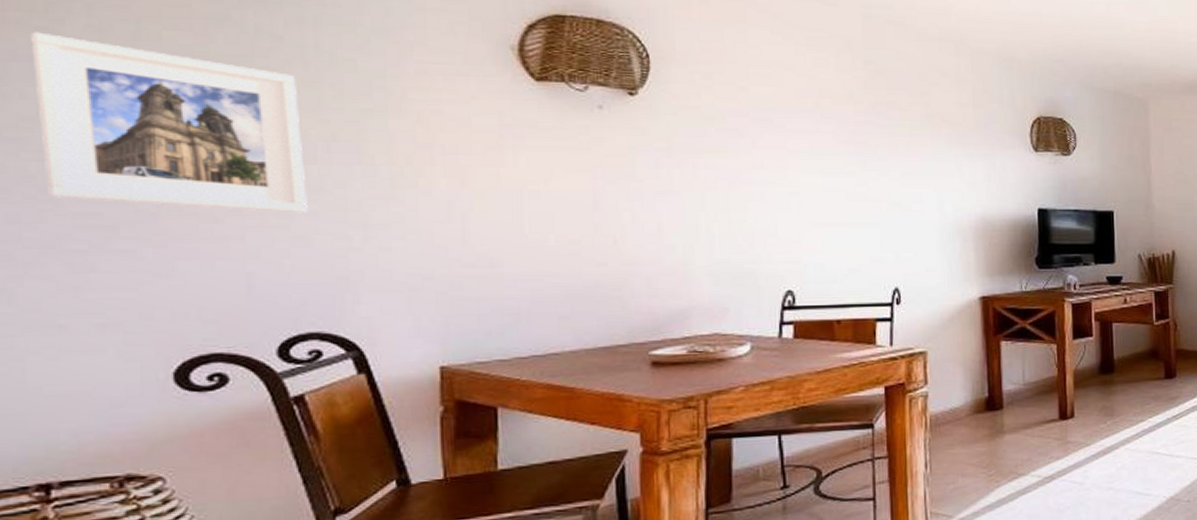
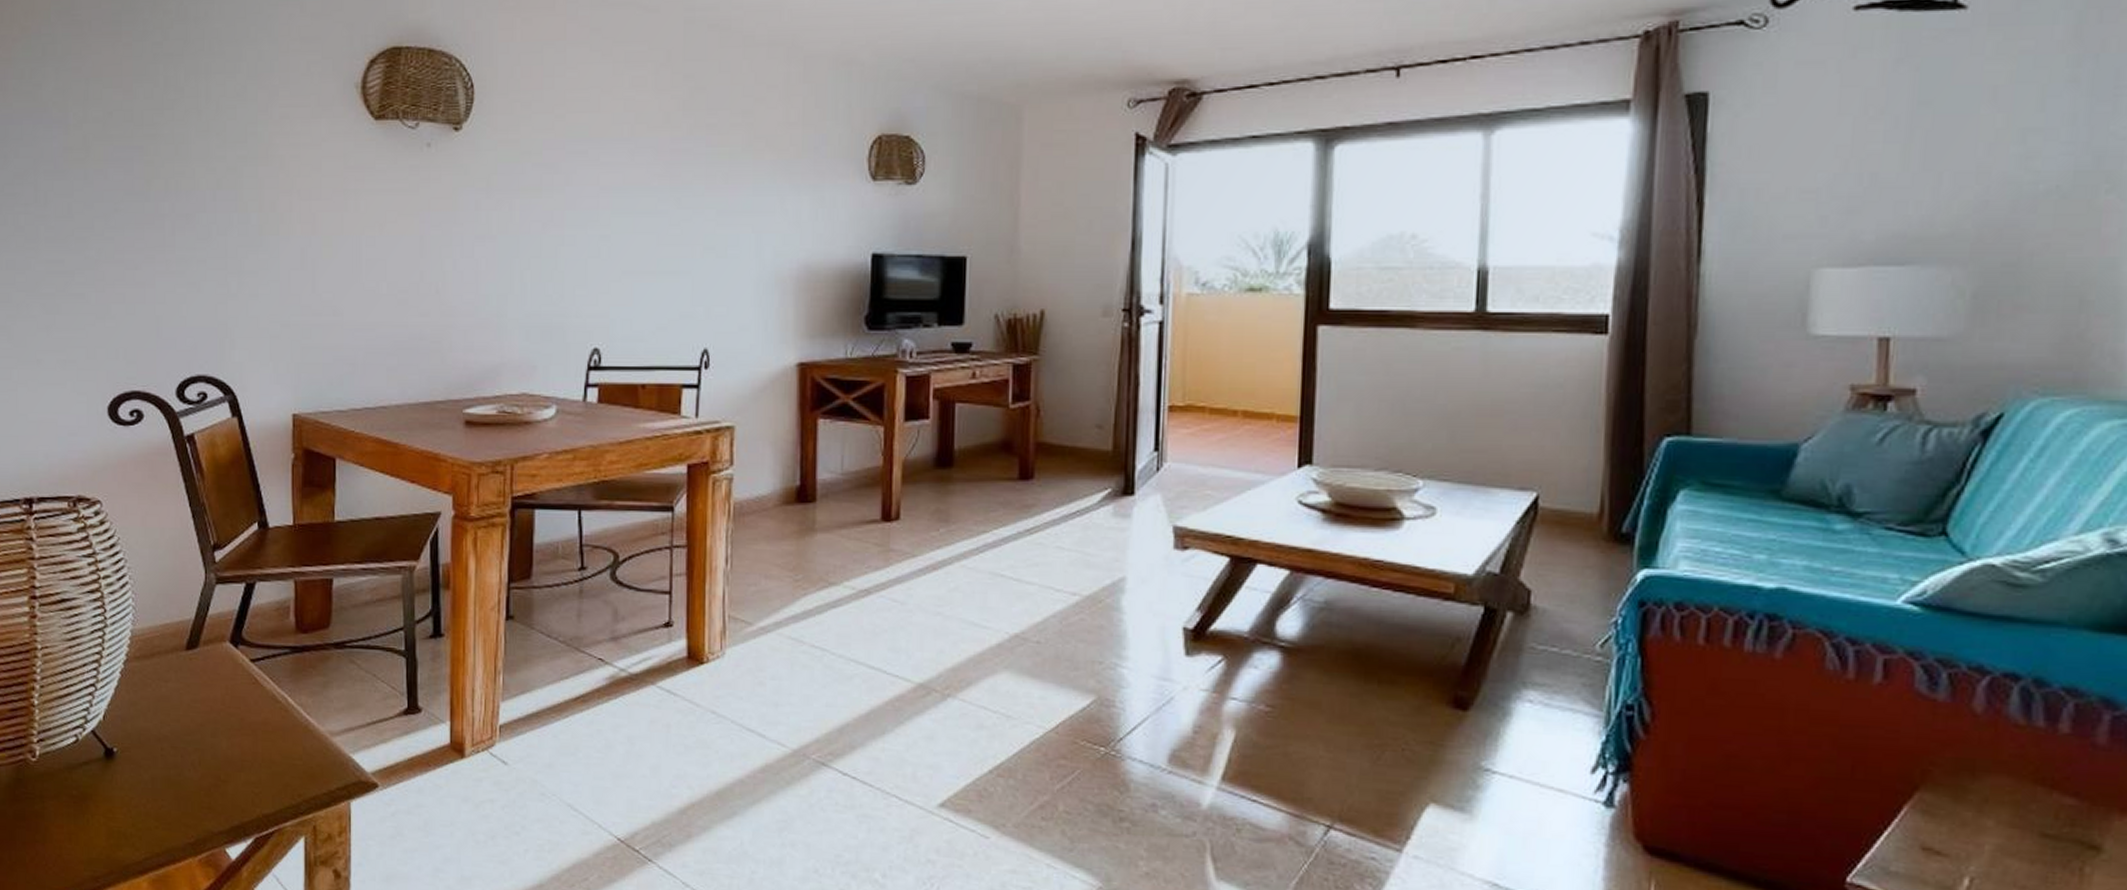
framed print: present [31,32,308,213] -> none [21,96,199,260]

